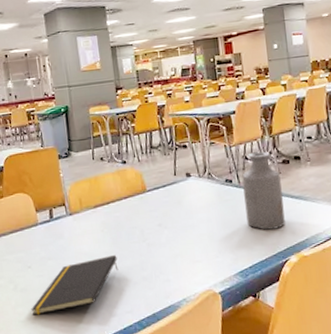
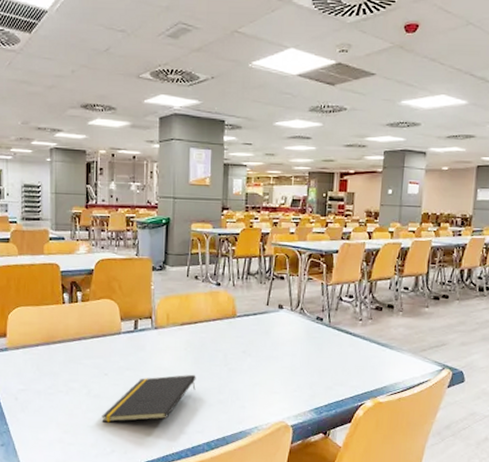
bottle: present [242,151,285,230] -> none [330,294,371,373]

